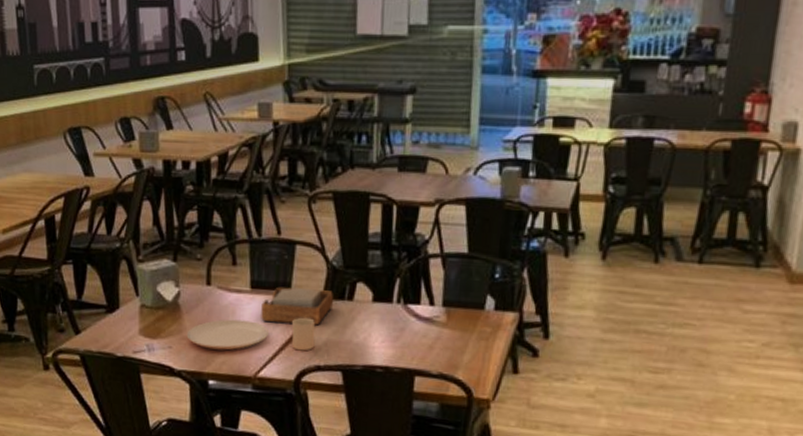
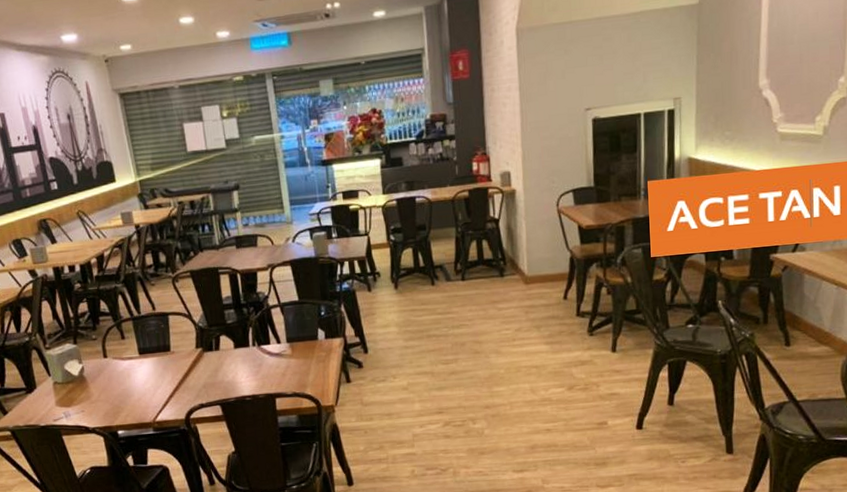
plate: present [186,319,269,351] -> none [94,379,159,407]
napkin holder: present [261,286,333,326] -> none [149,346,205,378]
cup: present [291,317,315,351] -> none [176,369,196,396]

